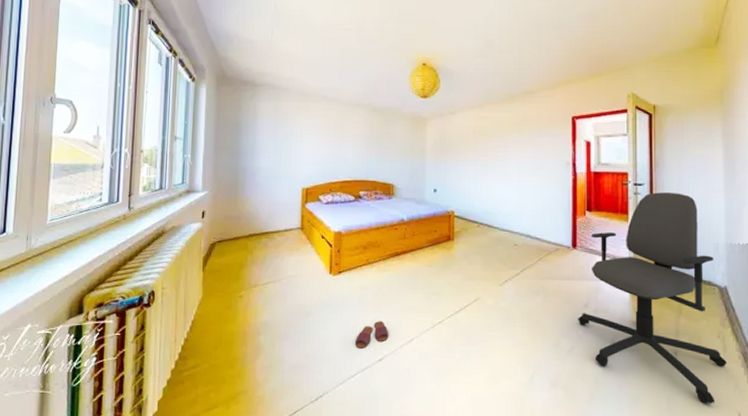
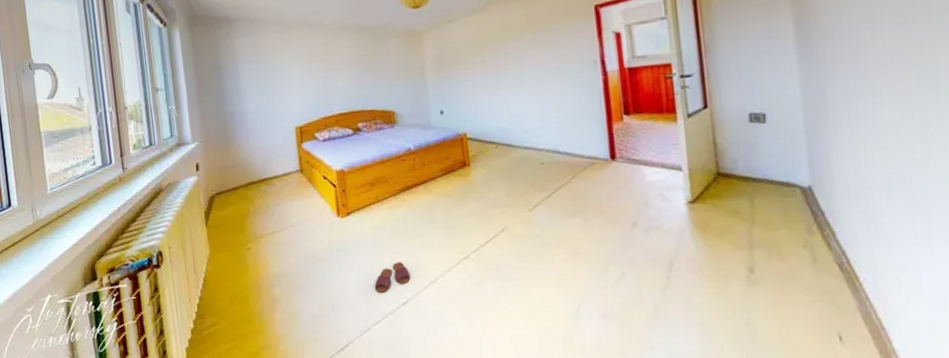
office chair: present [578,192,727,404] -> none [626,80,818,326]

